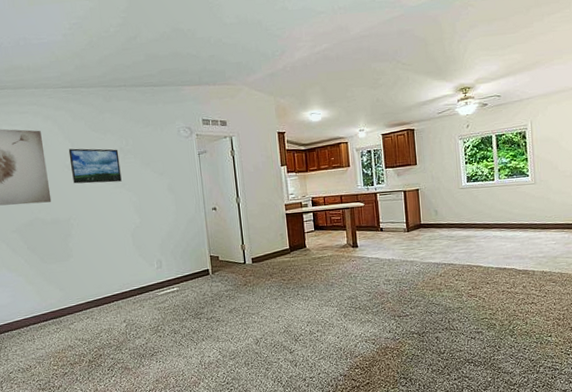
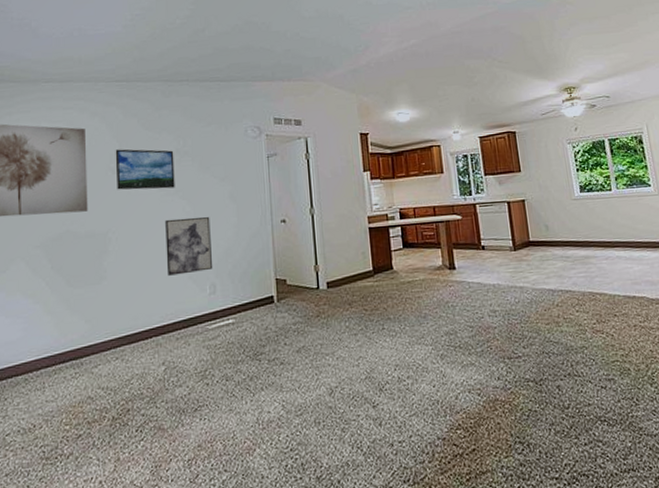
wall art: none [116,206,159,254] -> present [165,217,213,276]

